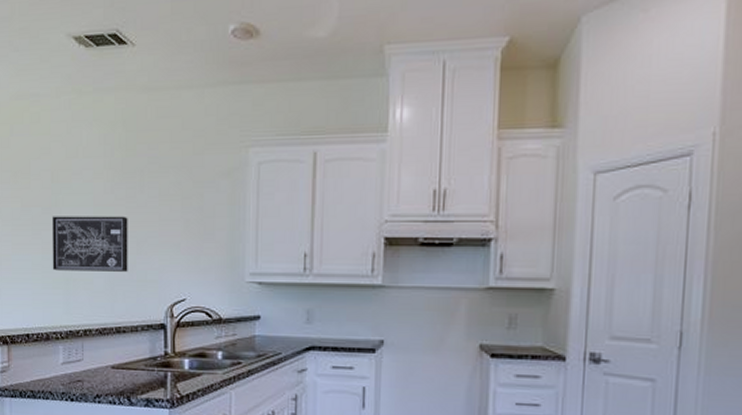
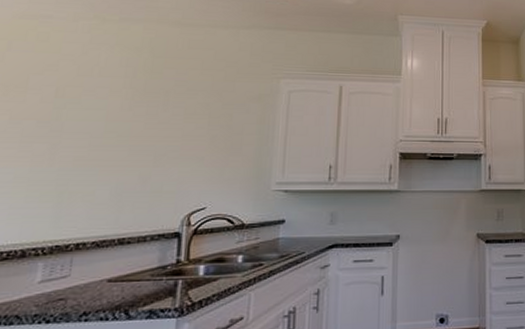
wall art: present [51,216,128,272] -> none [41,129,147,184]

